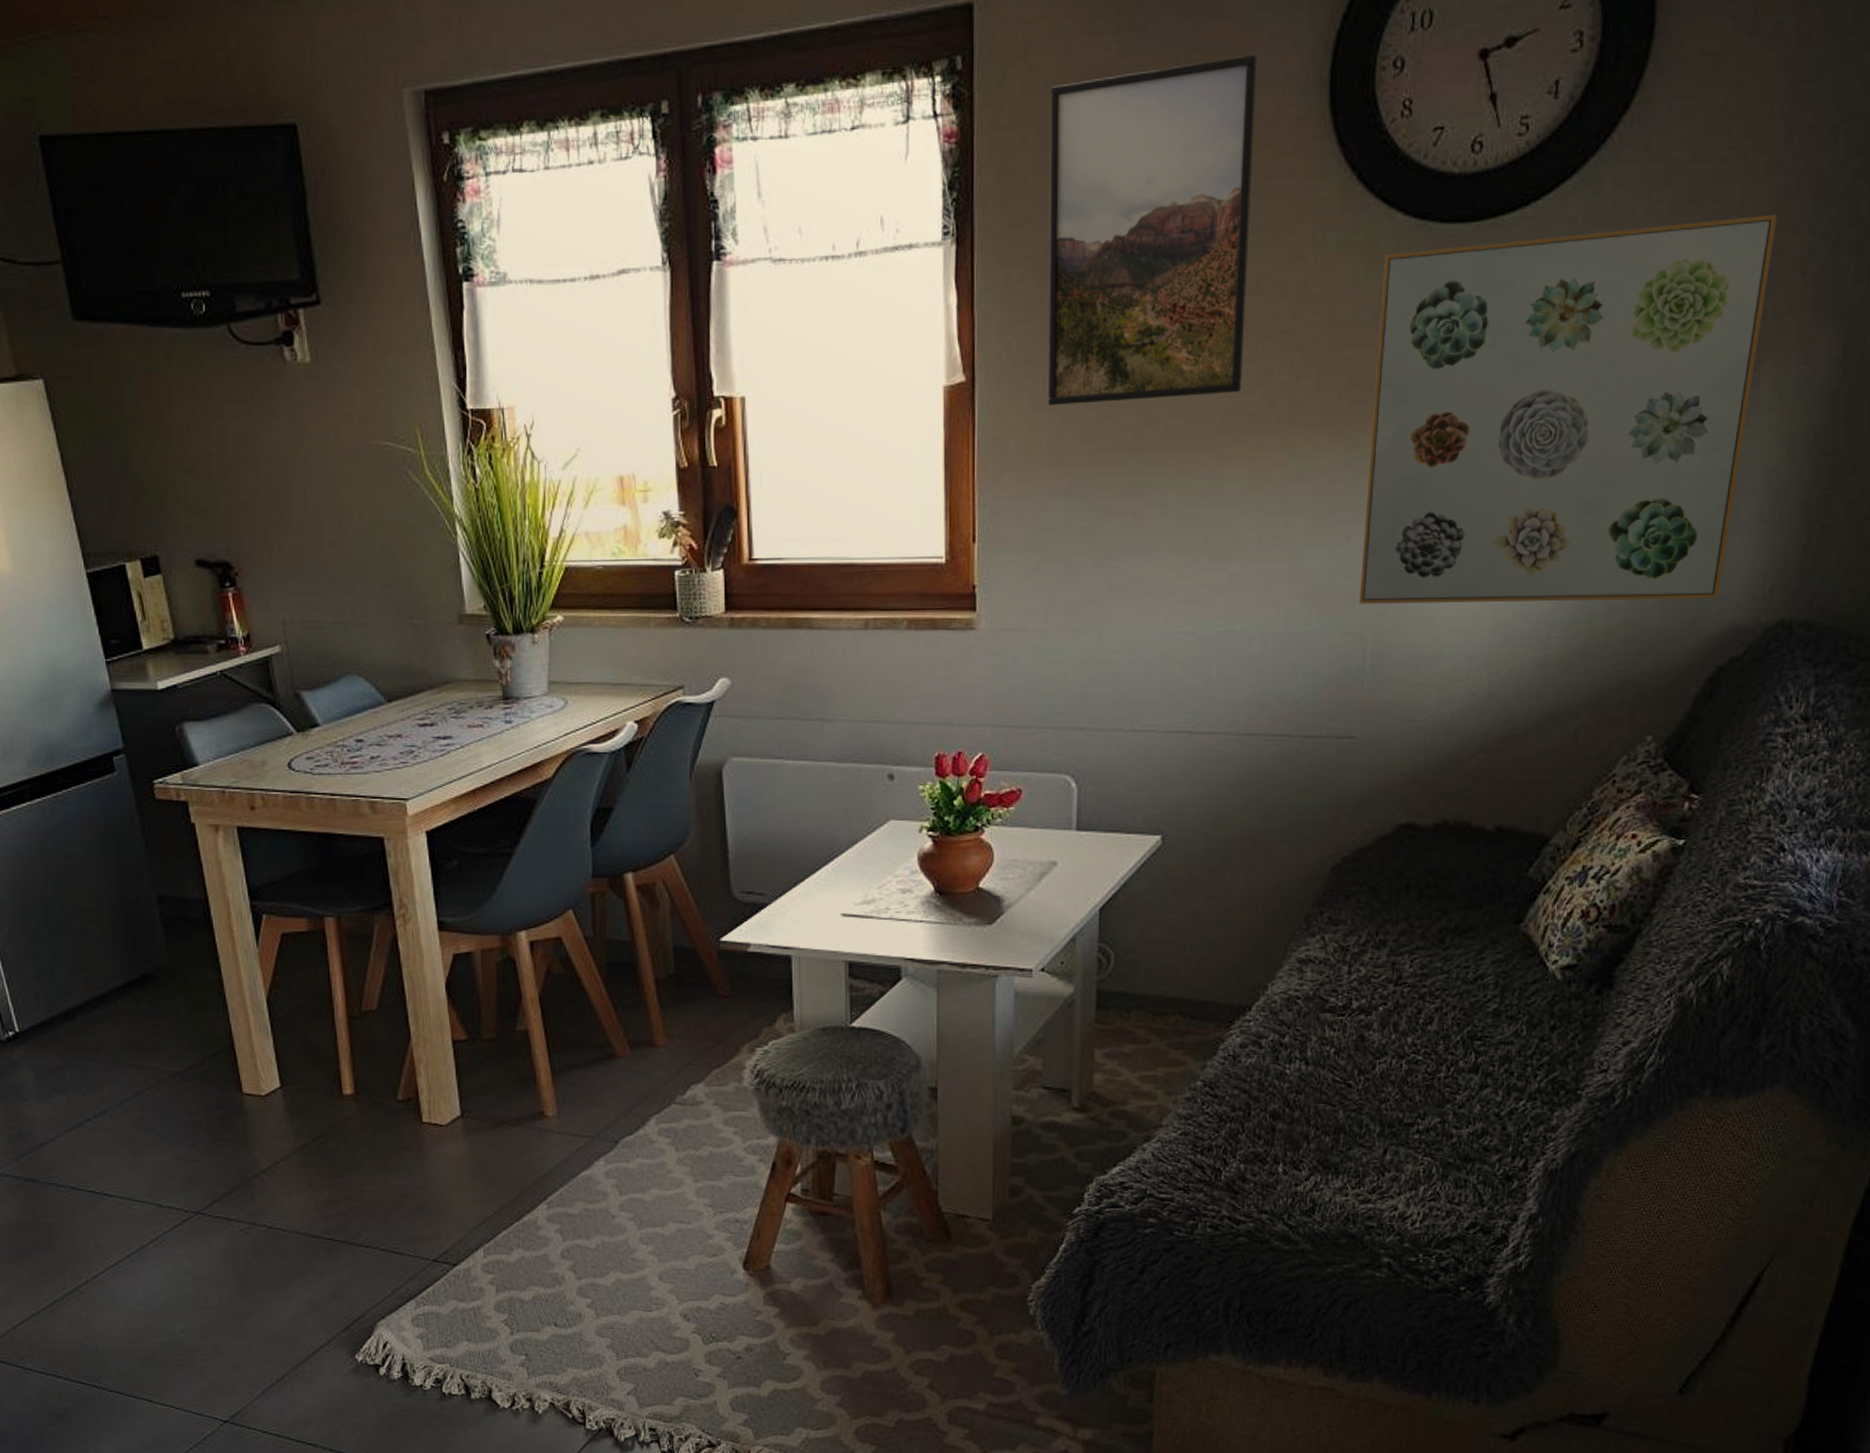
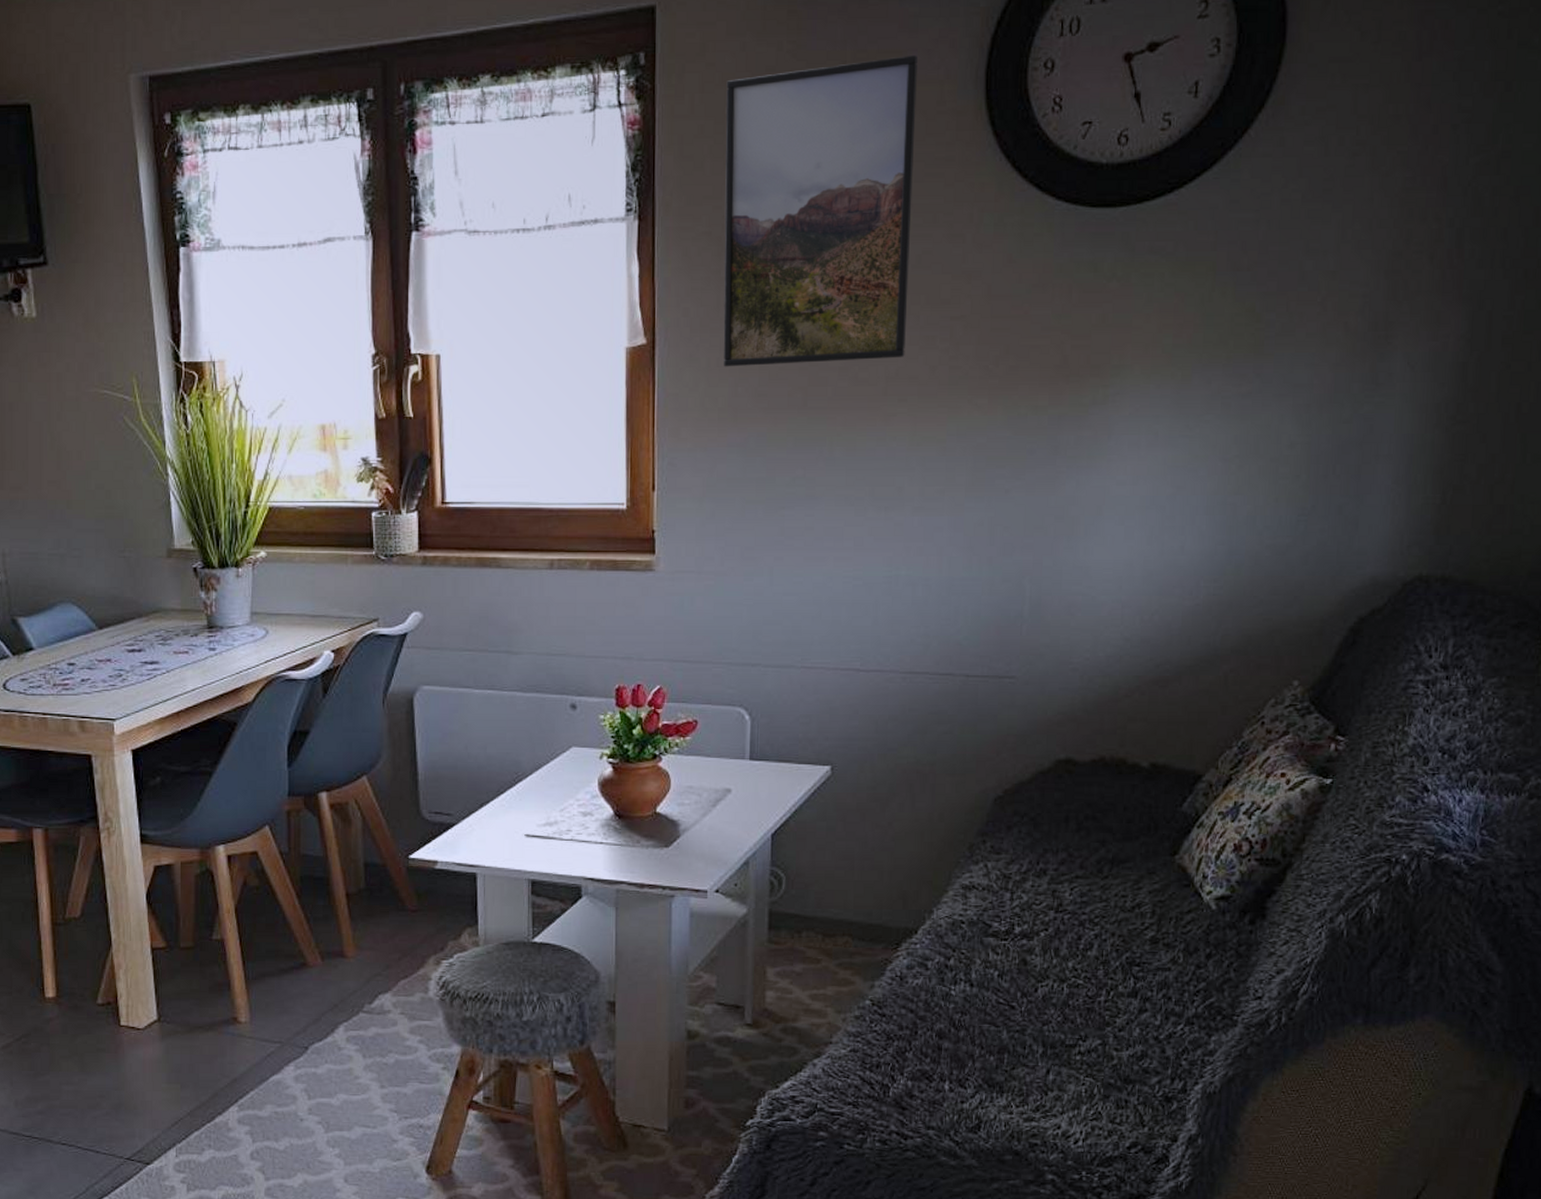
wall art: present [1358,214,1777,604] -> none [1017,204,1405,554]

